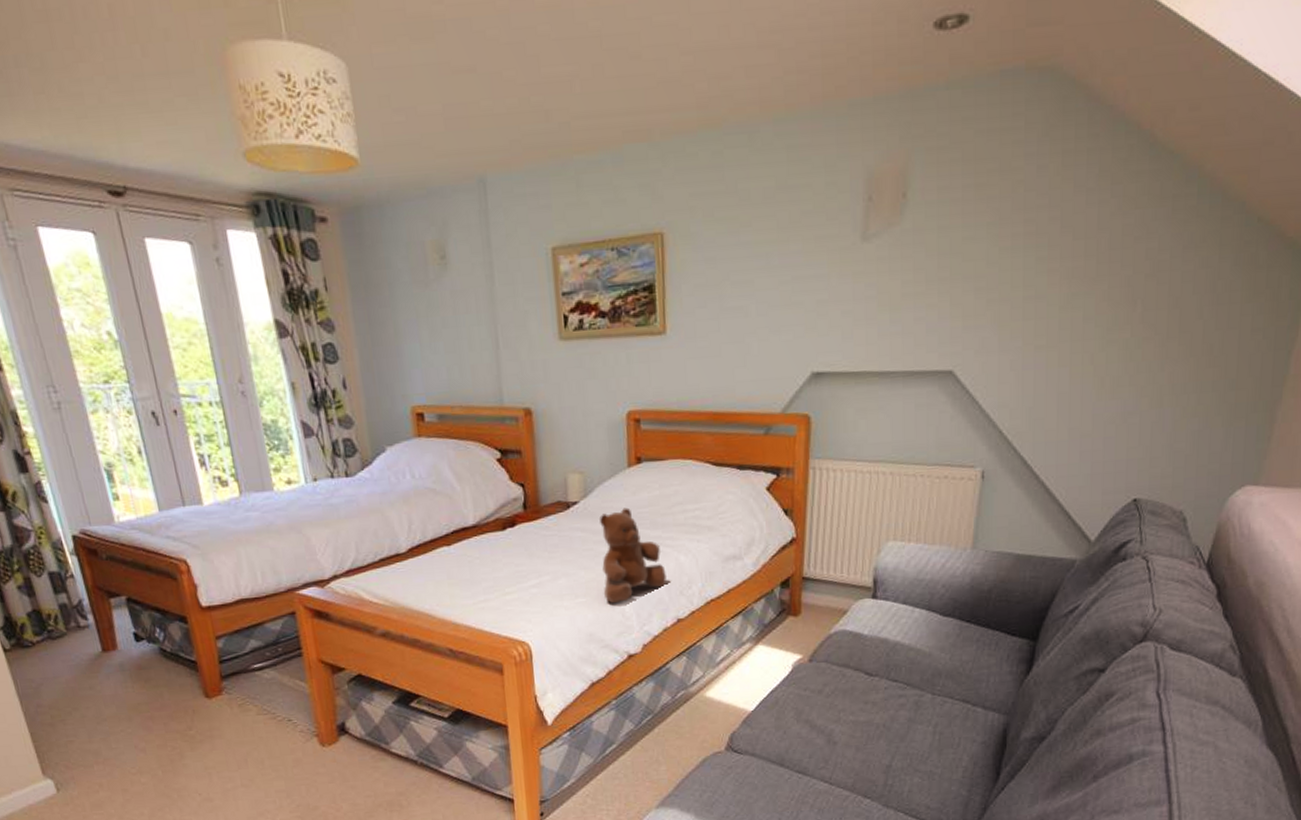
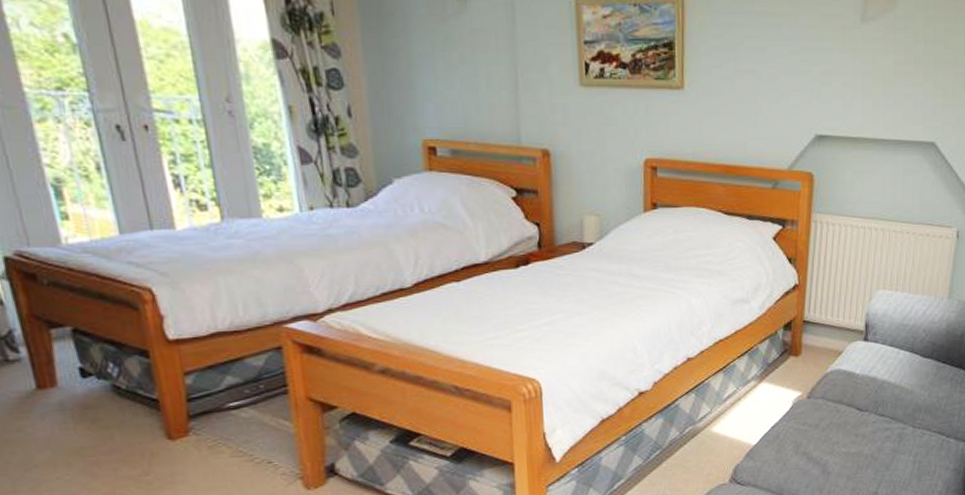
teddy bear: present [600,507,667,603] -> none [615,250,678,342]

